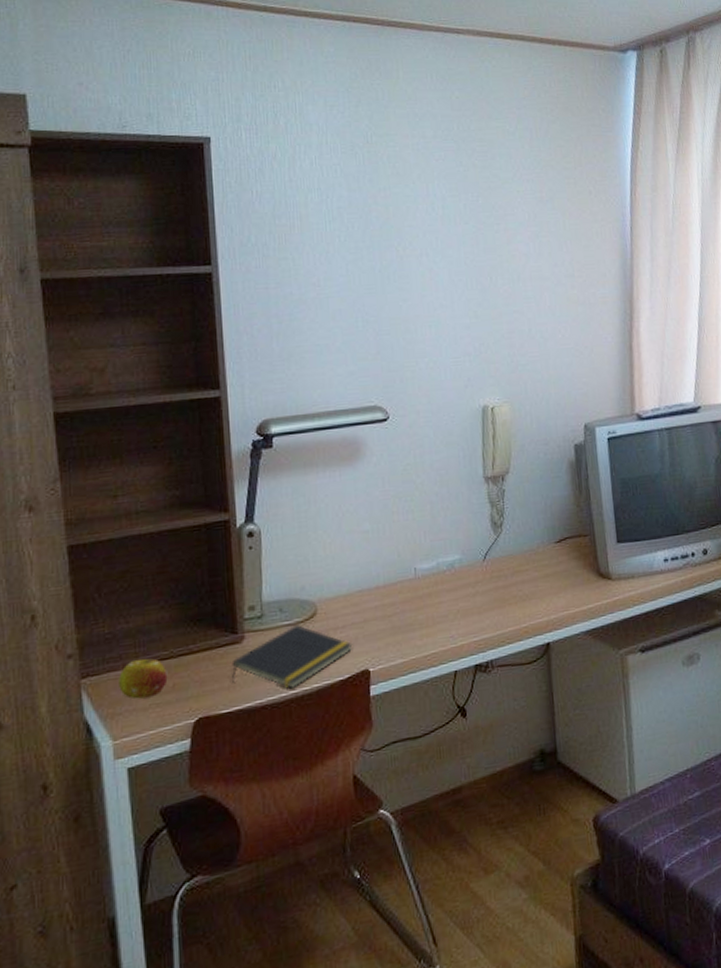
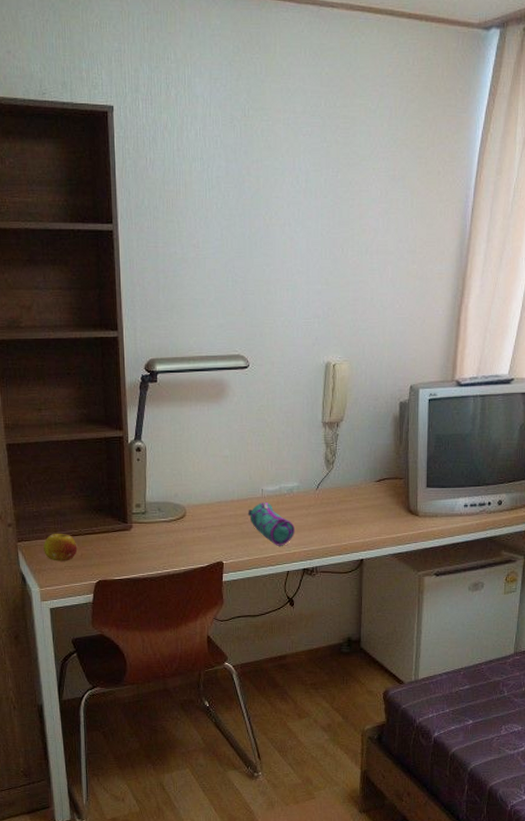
notepad: present [232,625,353,688] -> none [123,522,212,568]
pencil case: none [397,583,460,640] -> present [247,502,295,546]

